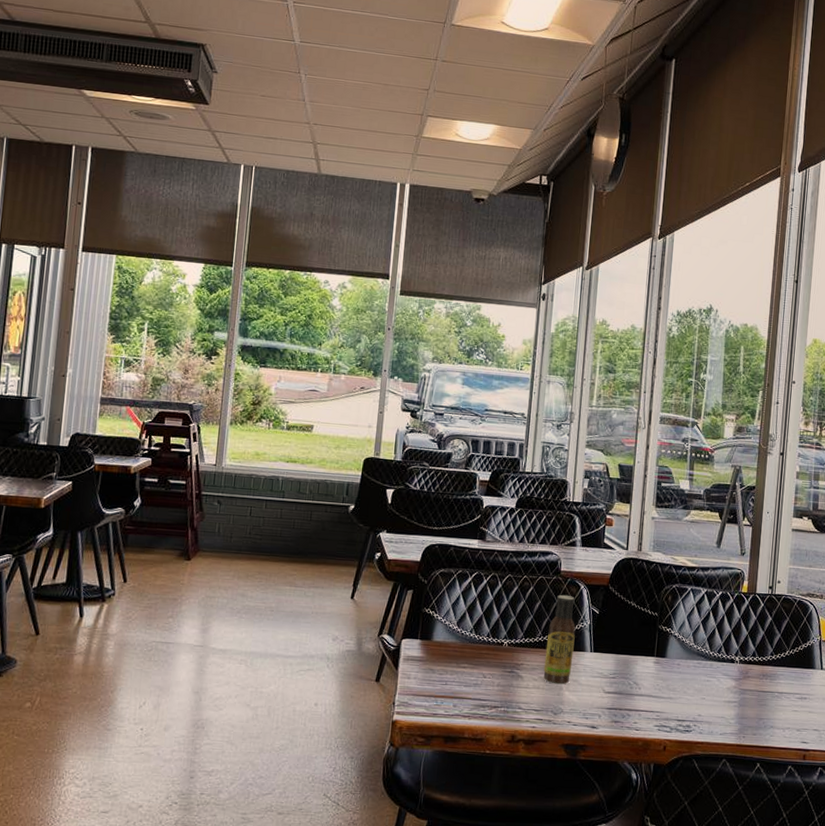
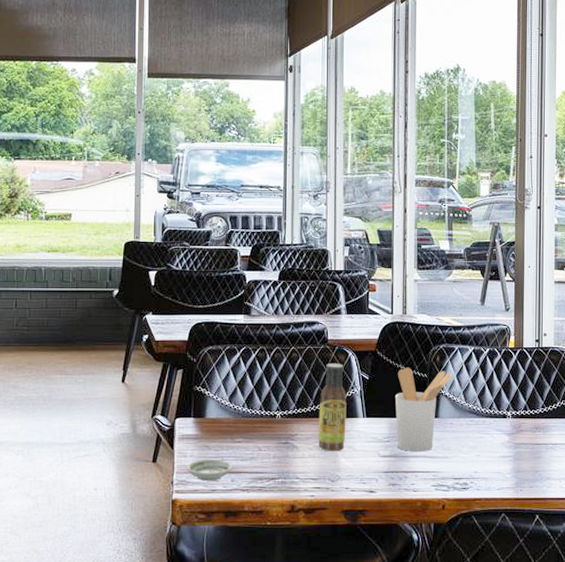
saucer: none [408,682,456,705] -> present [186,459,233,482]
utensil holder: none [622,604,683,691] -> present [395,367,452,452]

